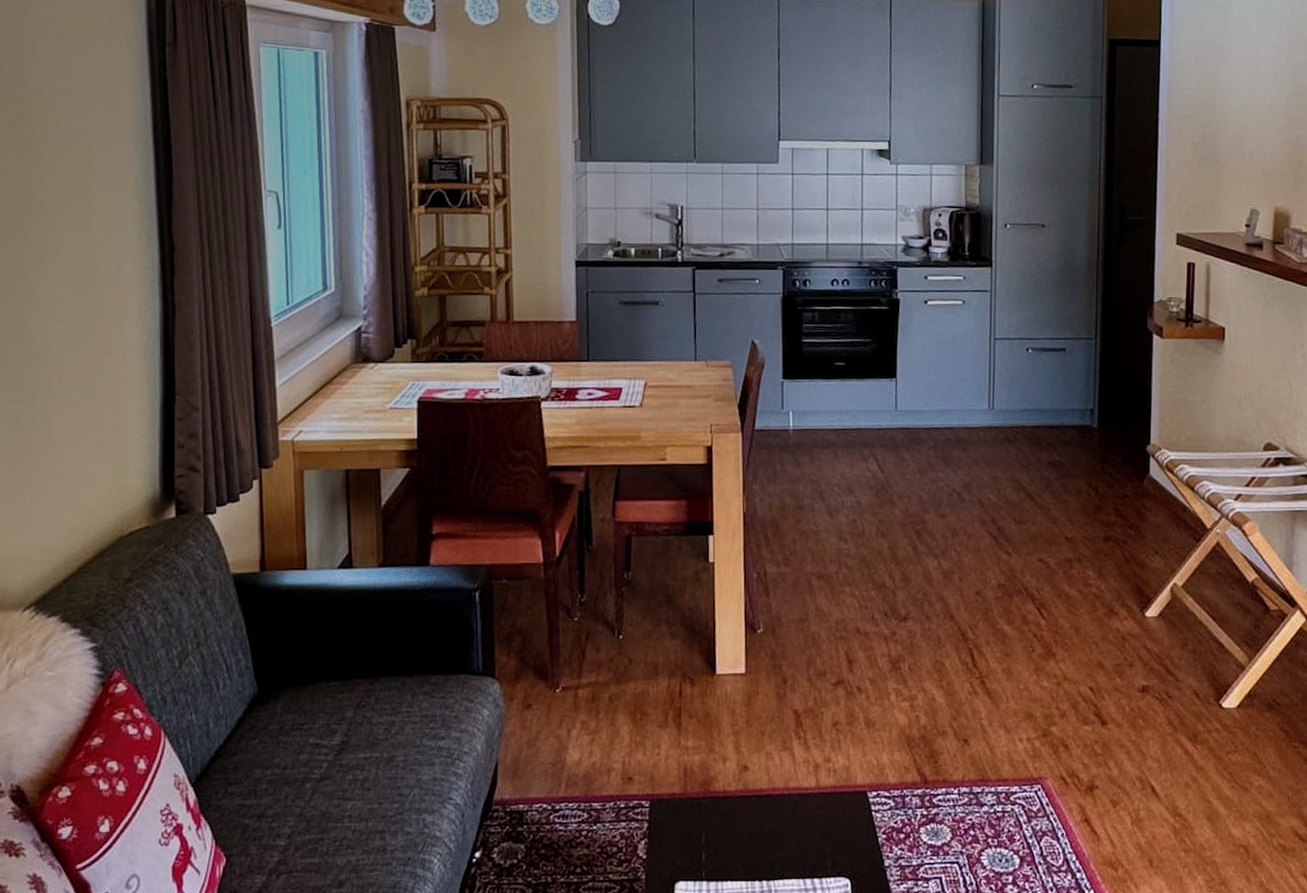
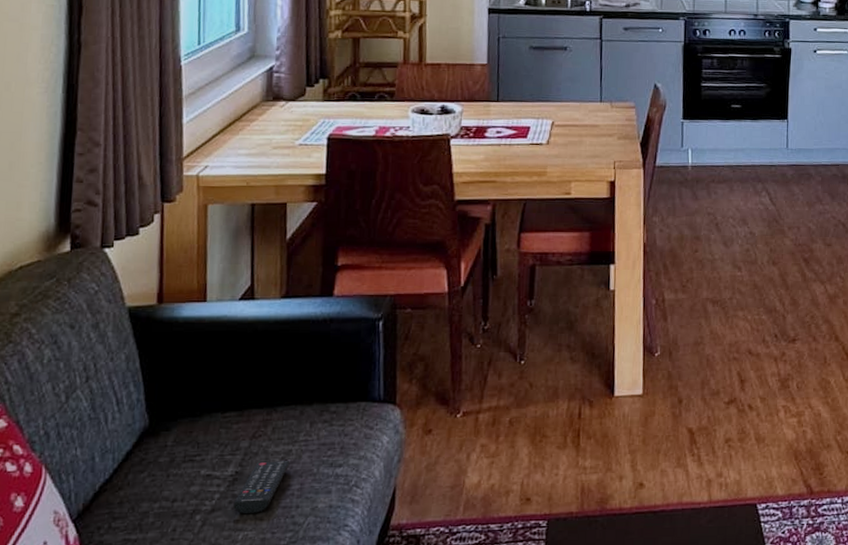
remote control: none [341,732,394,784] -> present [233,461,290,514]

